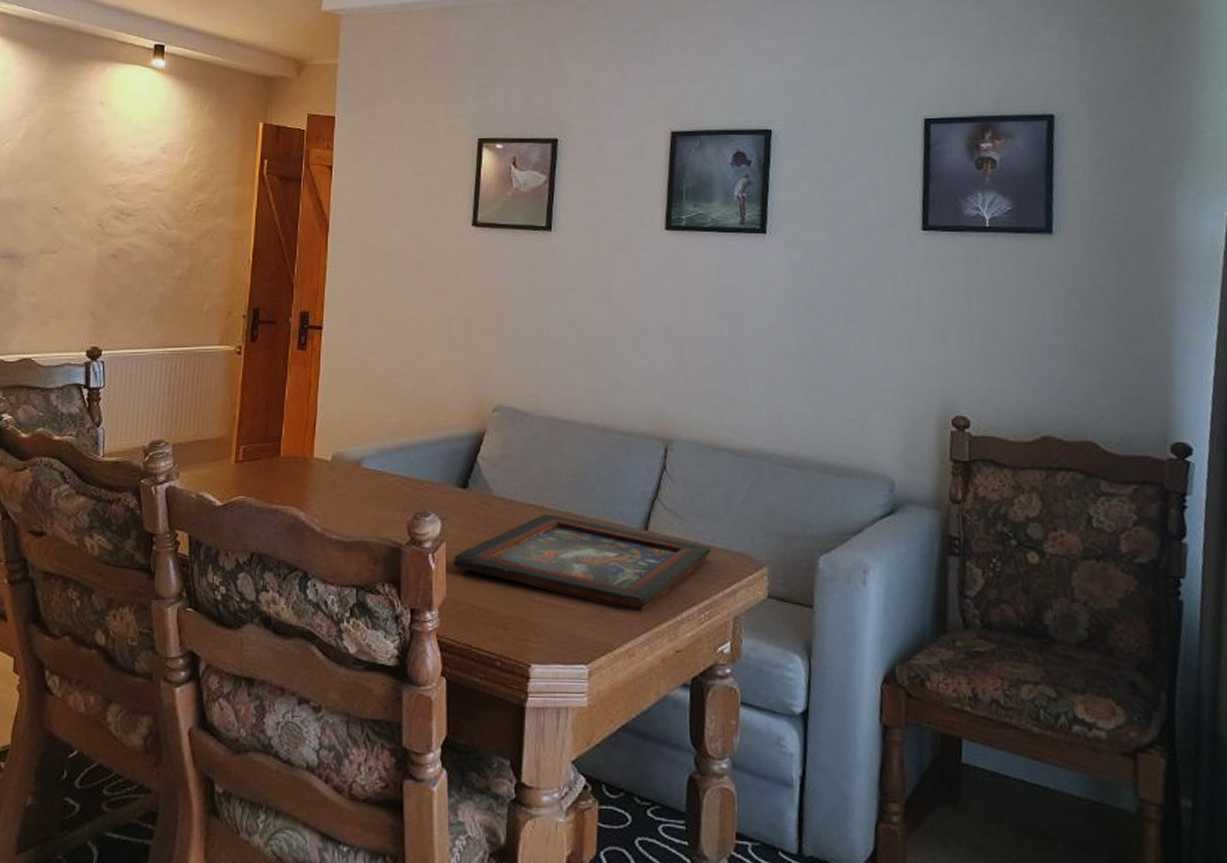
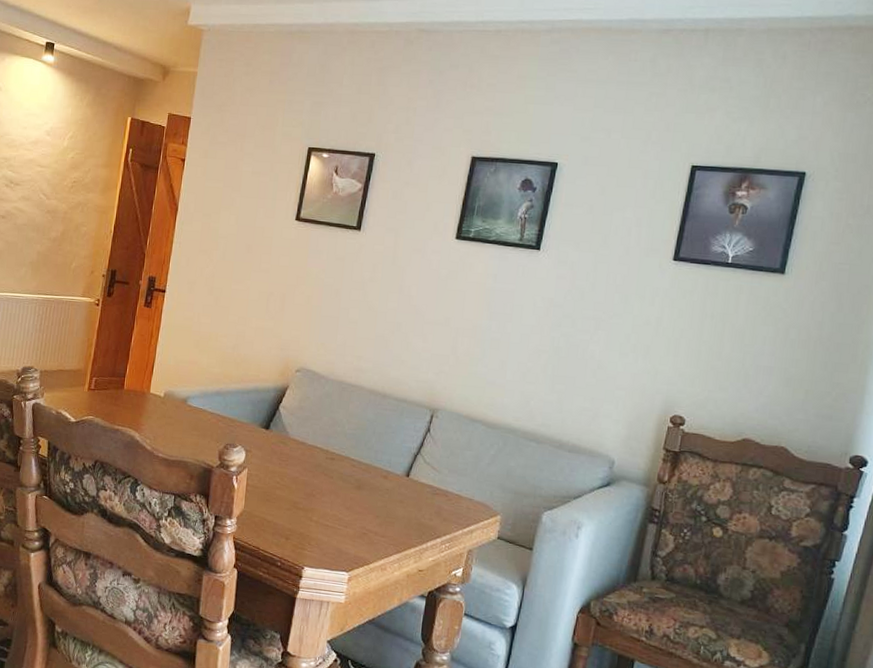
decorative tray: present [453,514,711,611] -> none [252,455,458,538]

